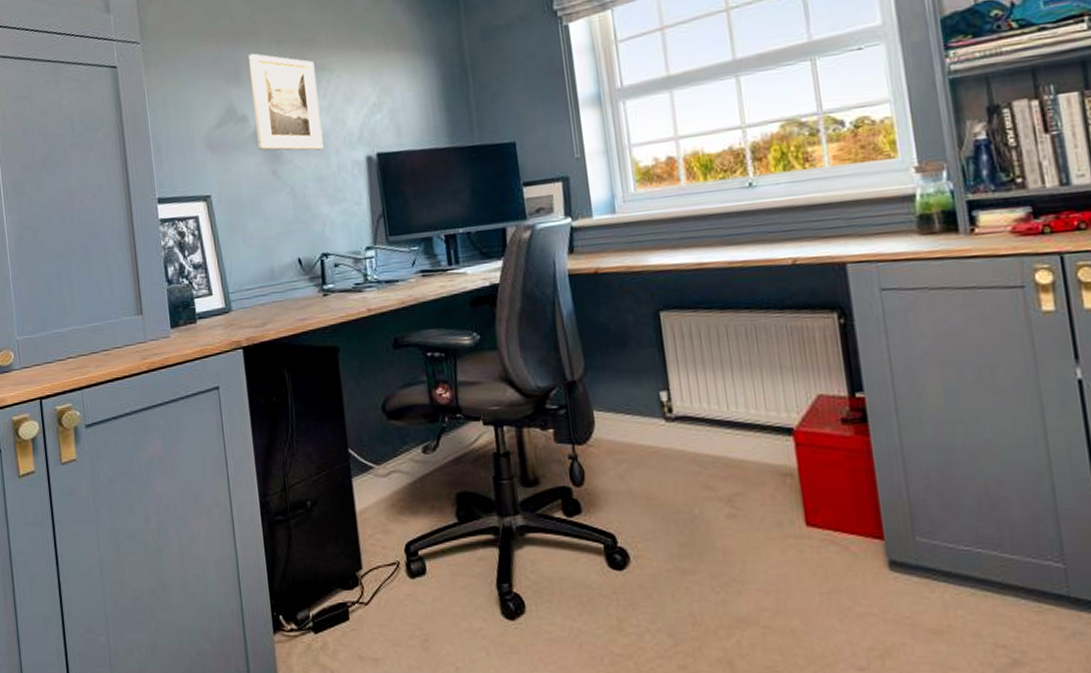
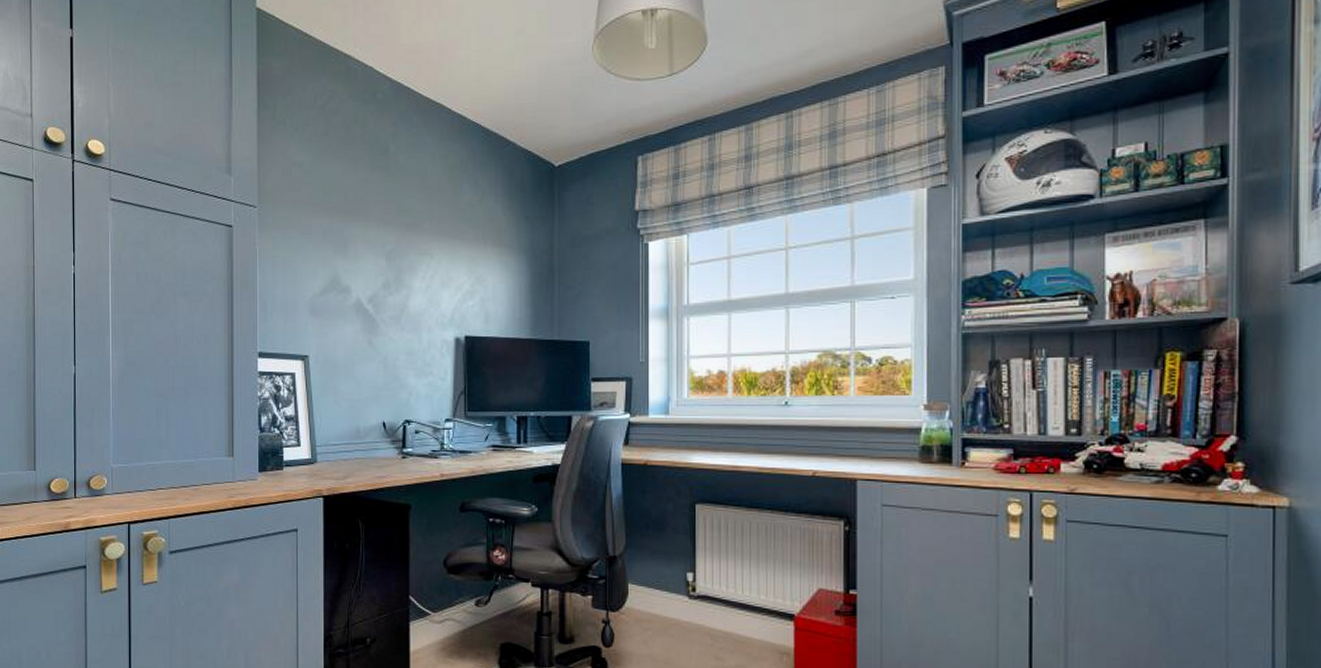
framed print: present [249,53,324,151] -> none [357,230,417,327]

